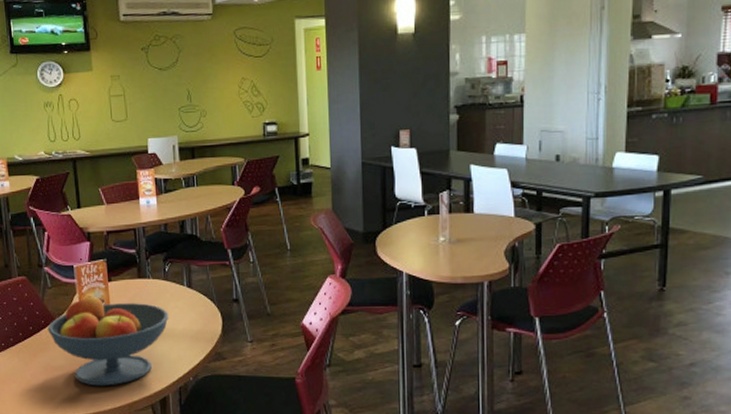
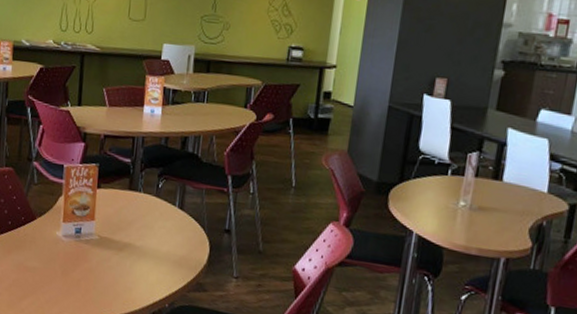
fruit bowl: present [47,296,169,386] -> none [26,198,154,299]

